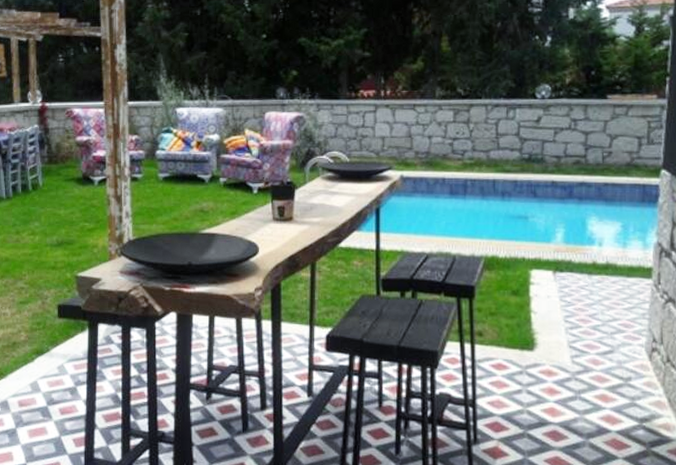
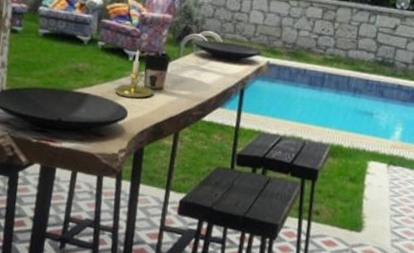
candle holder: none [241,181,282,232] -> present [113,49,153,99]

